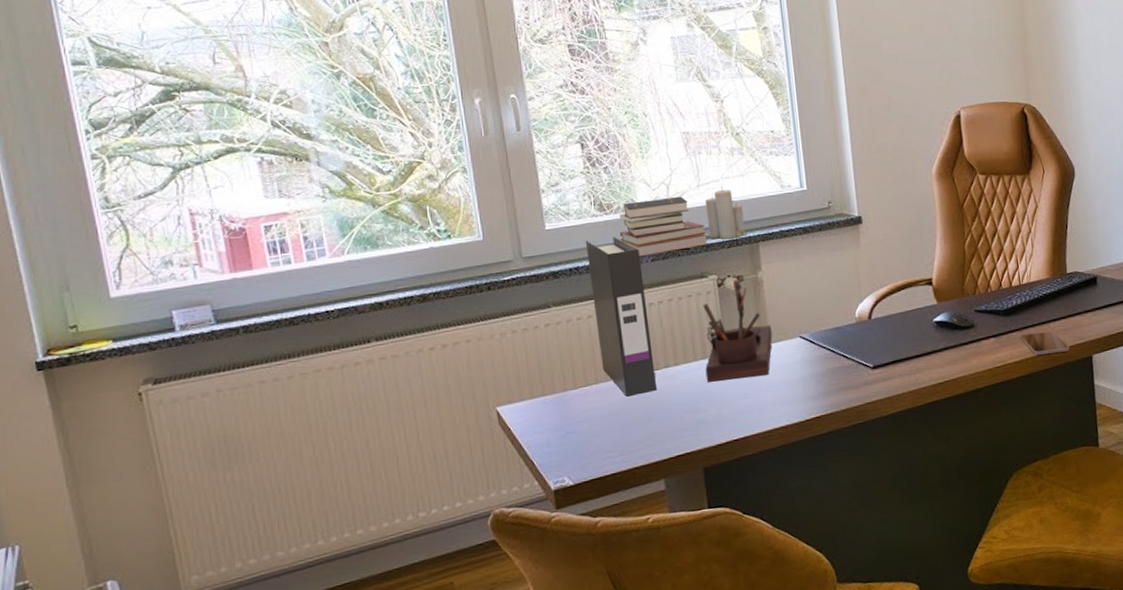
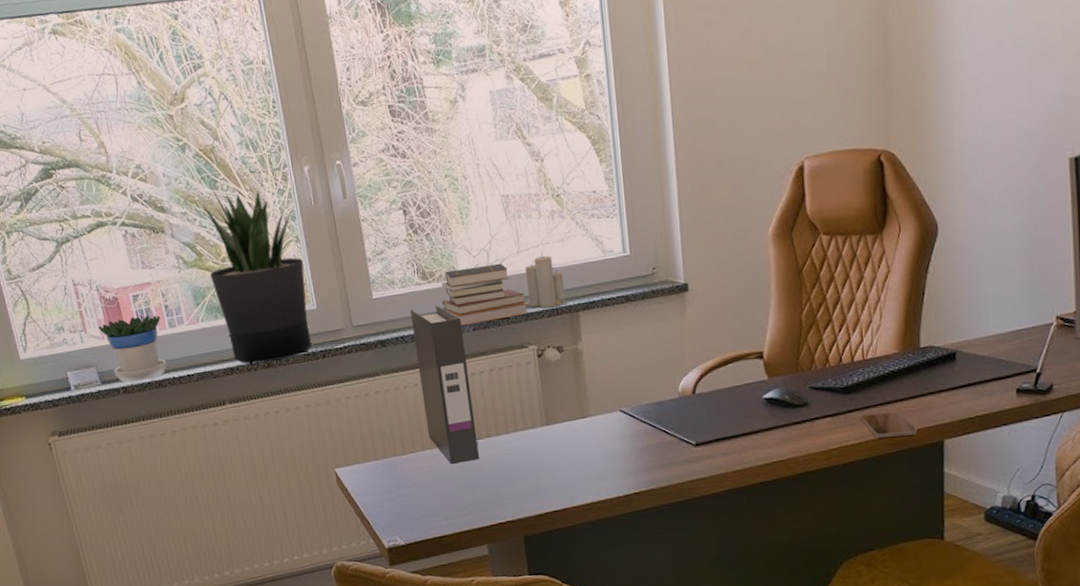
flowerpot: none [217,247,302,321] -> present [98,315,167,383]
planter: none [356,112,475,298] -> present [202,184,311,364]
desk organizer: present [703,280,773,382] -> none [523,350,592,453]

